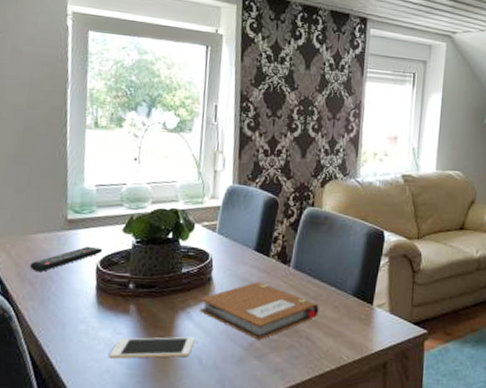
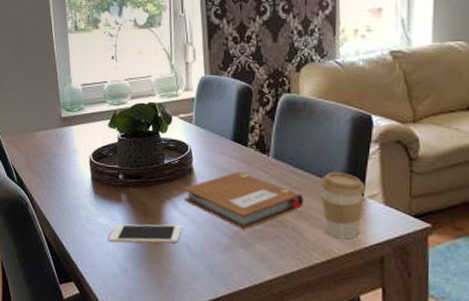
remote control: present [29,246,103,273] -> none [36,140,94,165]
coffee cup: none [335,283,375,347] -> present [320,172,366,240]

